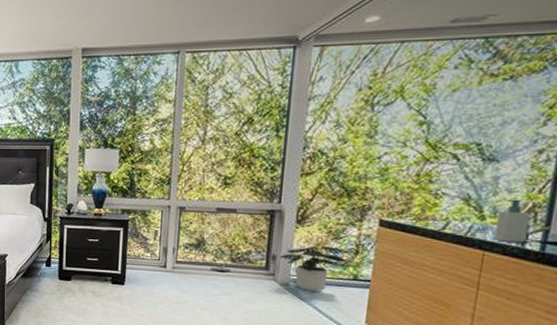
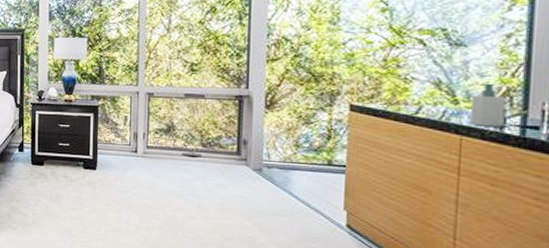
potted plant: present [280,246,350,292] -> none [251,131,322,177]

